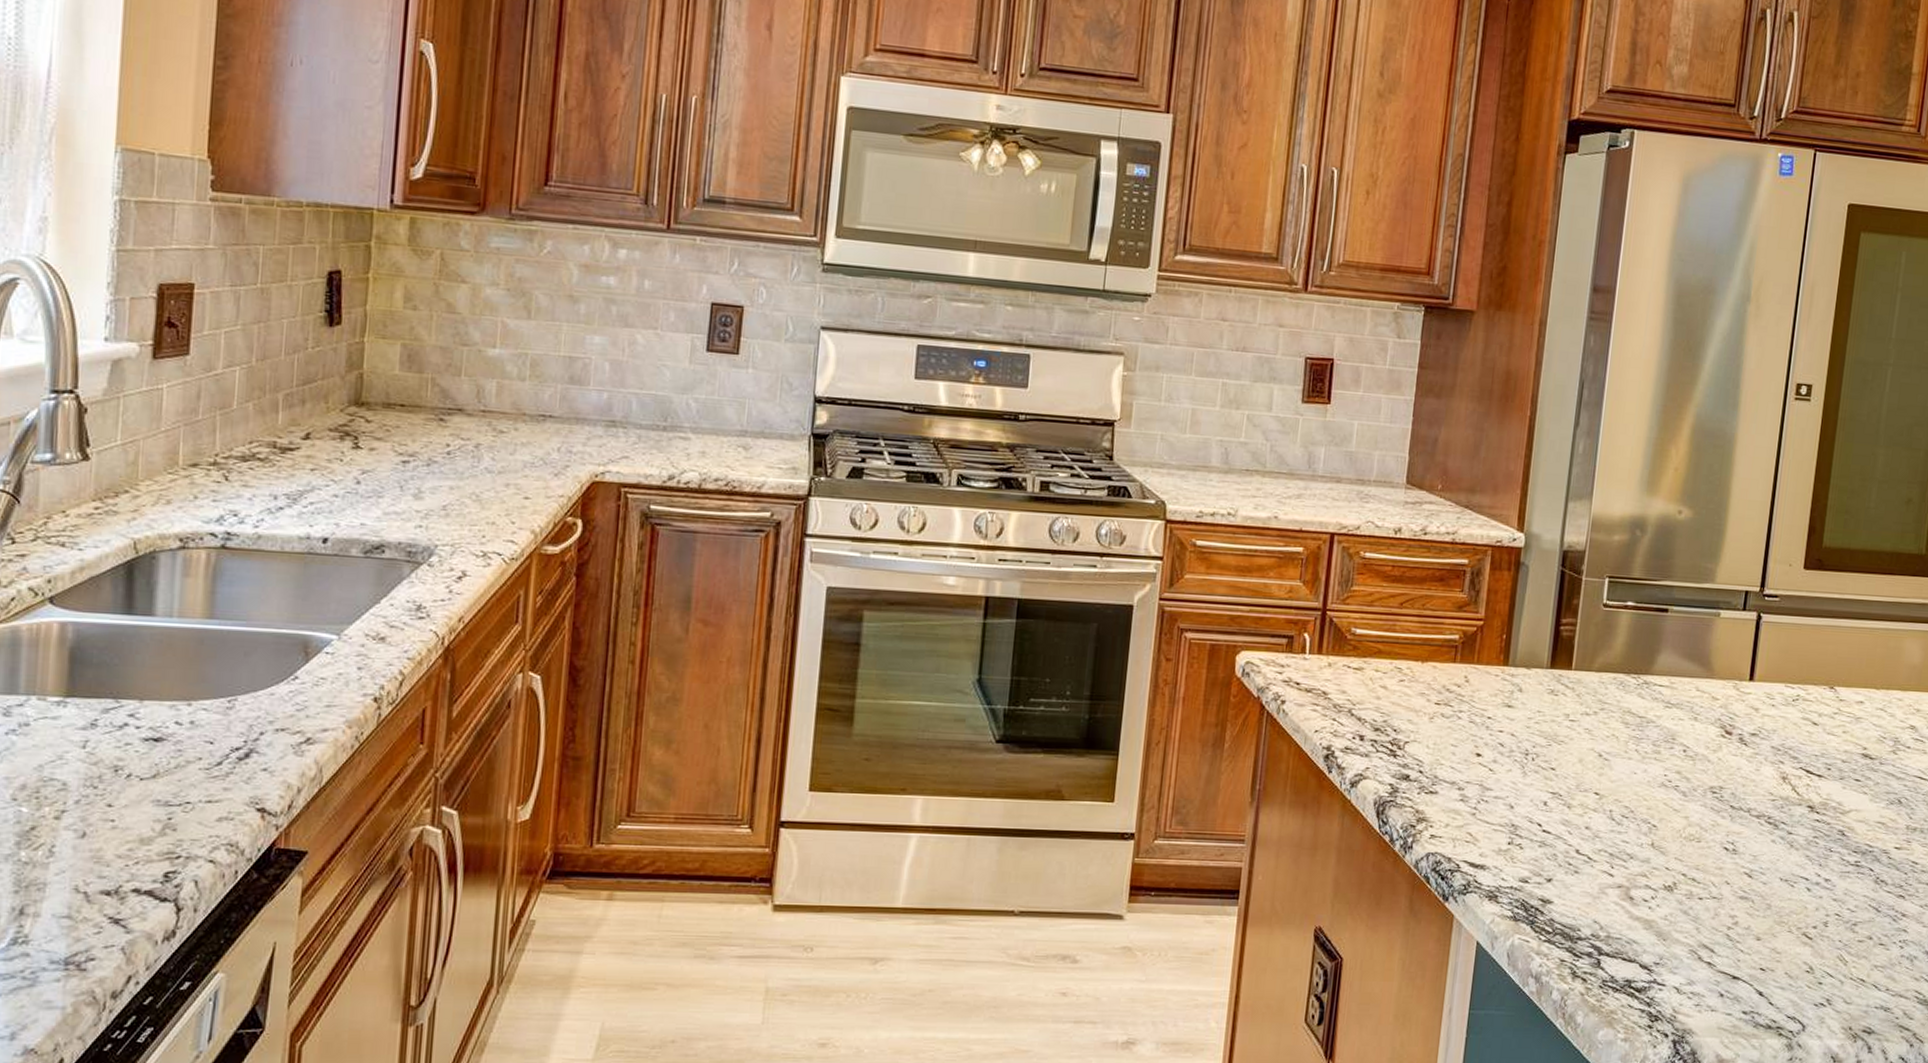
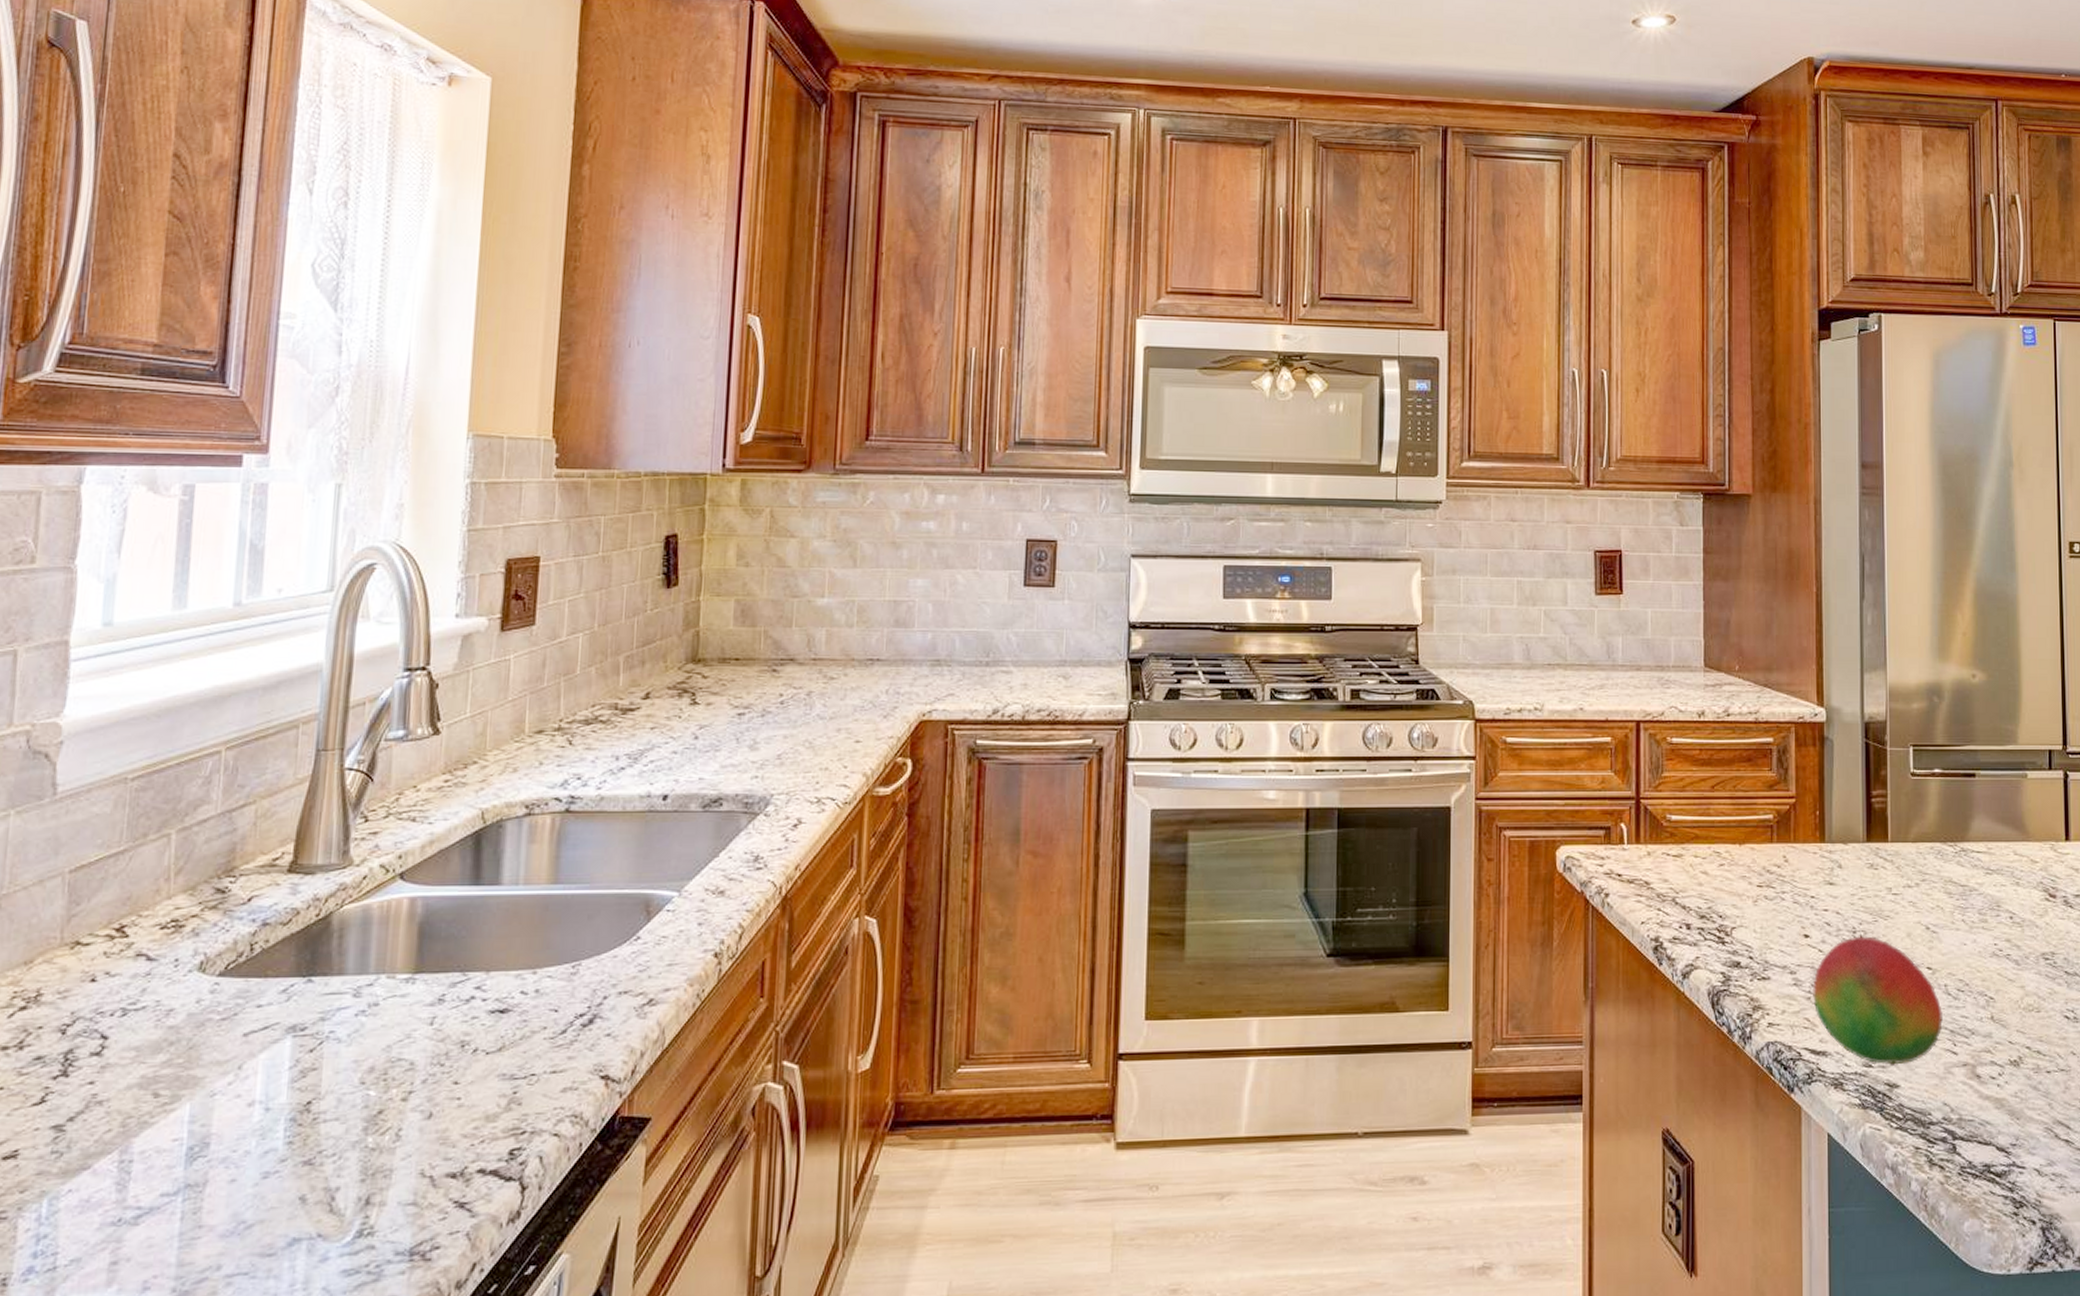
fruit: none [1477,757,1604,883] -> present [1812,935,1943,1065]

